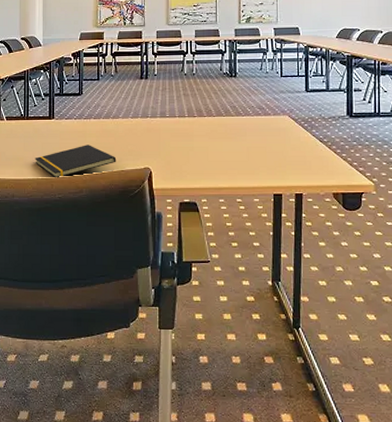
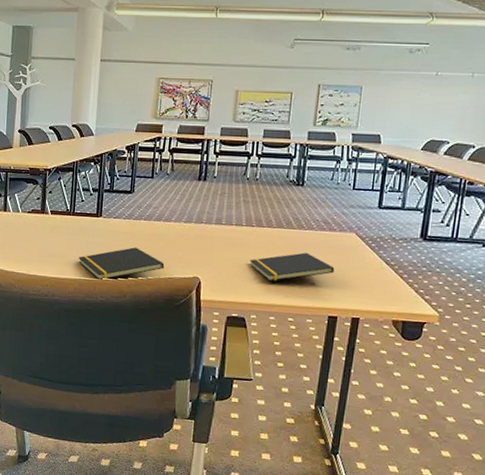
notepad: none [195,137,274,165] -> present [250,252,335,281]

